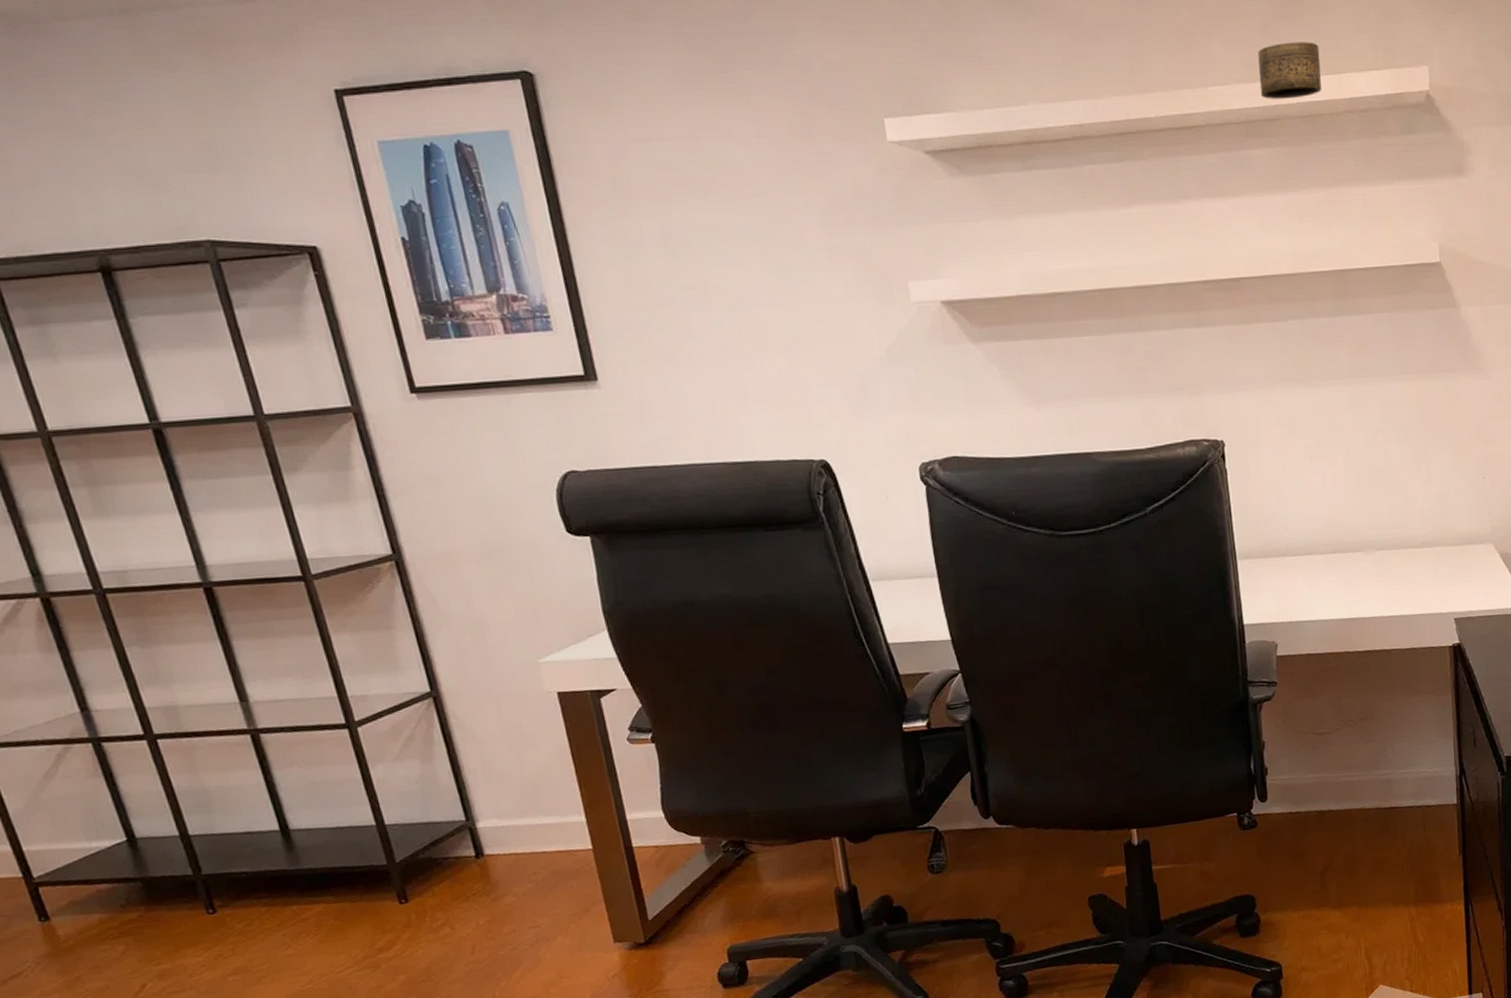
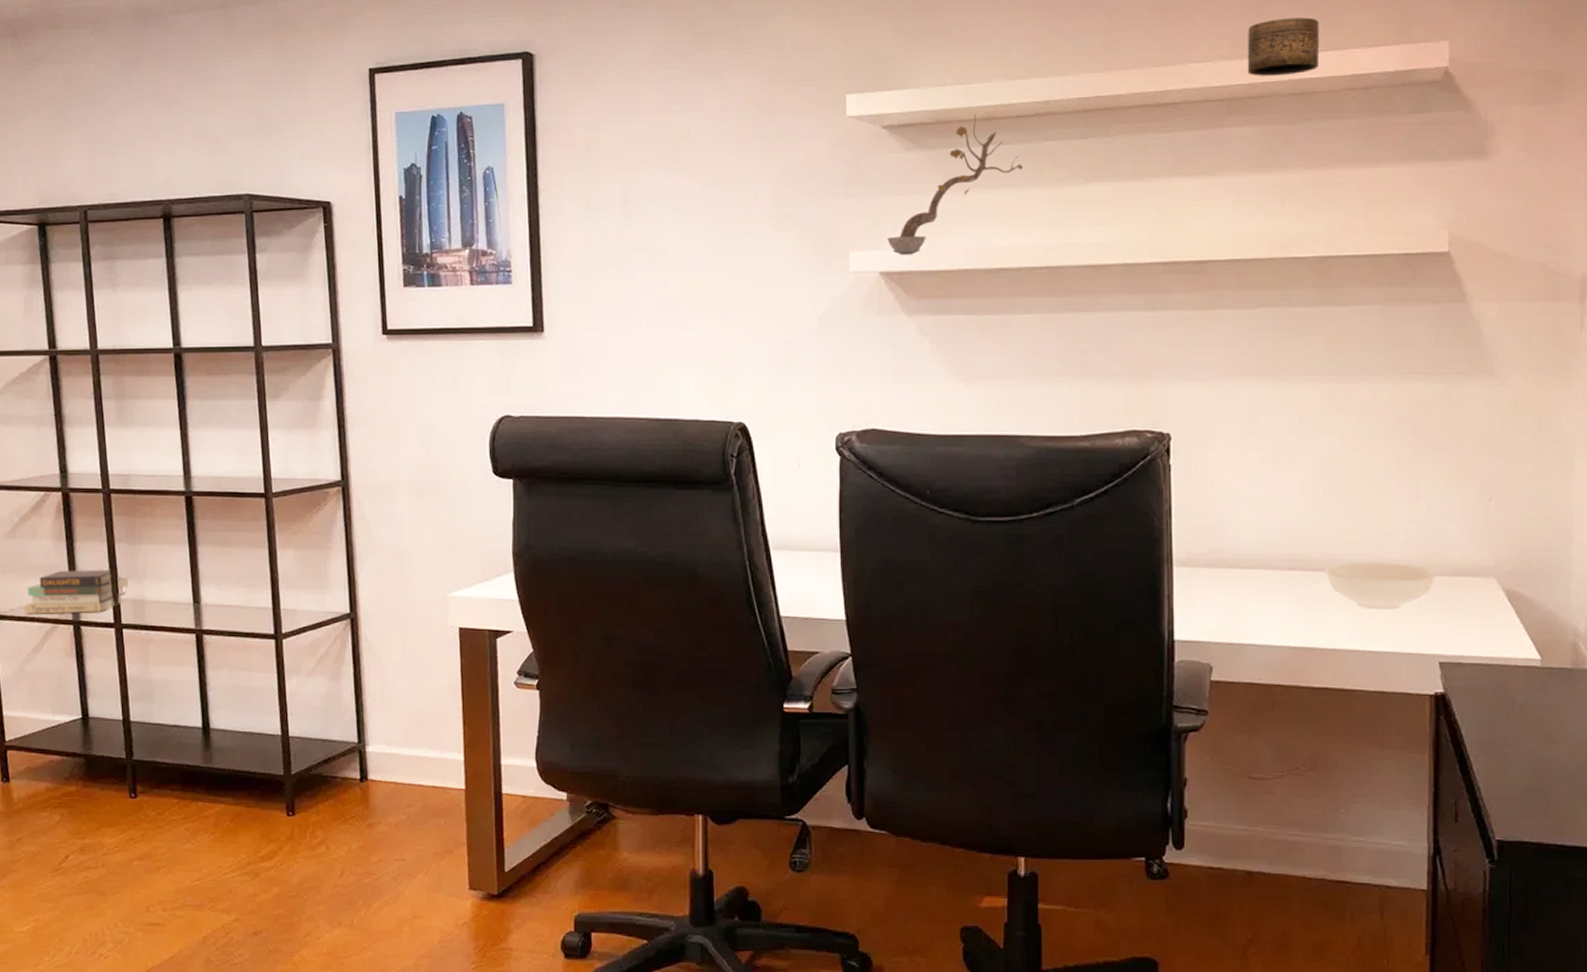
books: none [19,676,153,738] -> present [24,569,129,614]
plant: none [944,139,1066,283] -> present [887,114,1023,255]
bowl: none [1361,538,1448,580] -> present [1325,562,1437,610]

